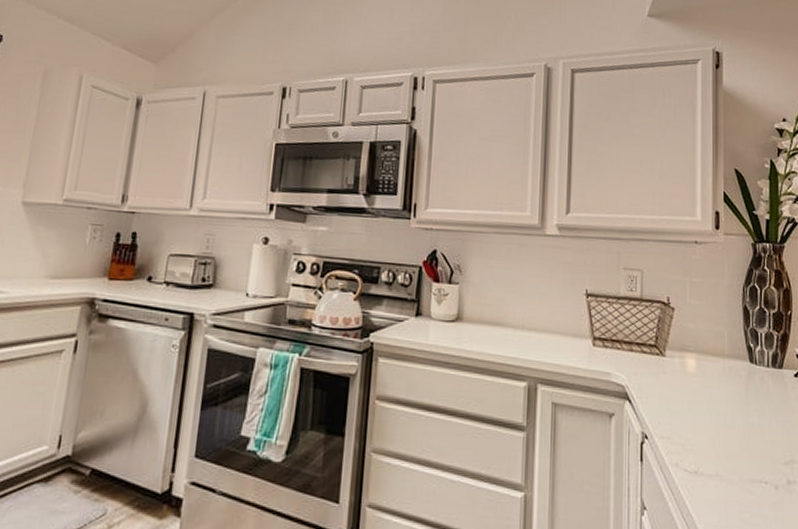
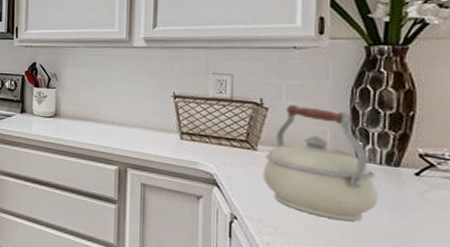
kettle: none [671,304,767,430] -> present [263,105,378,221]

